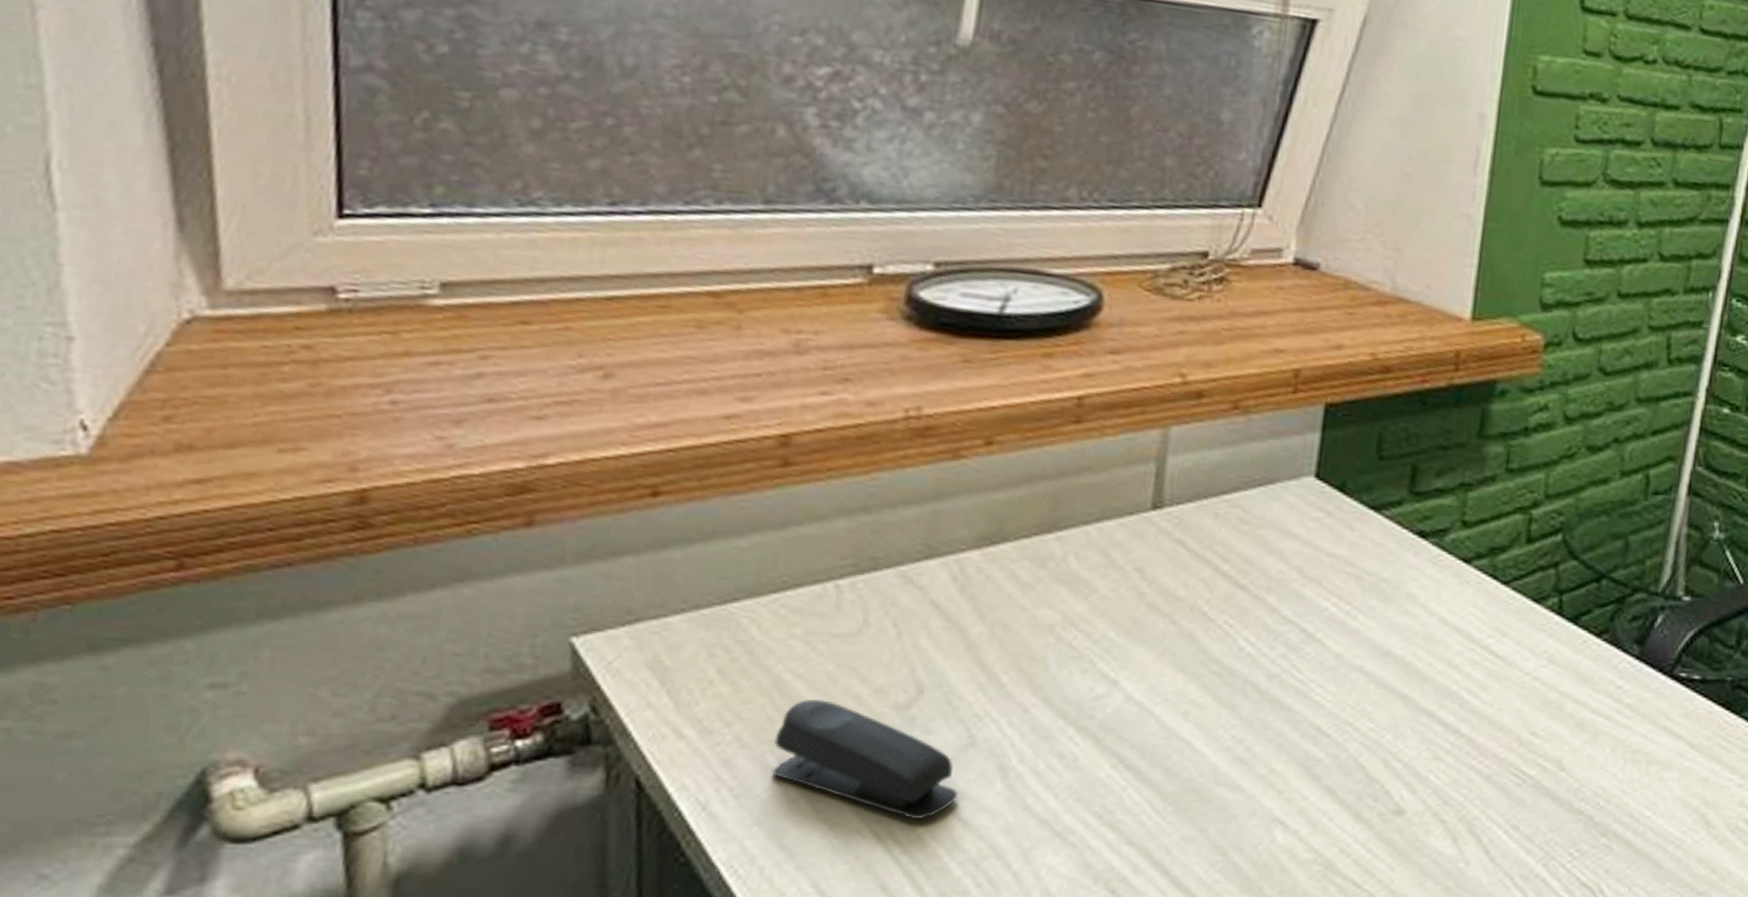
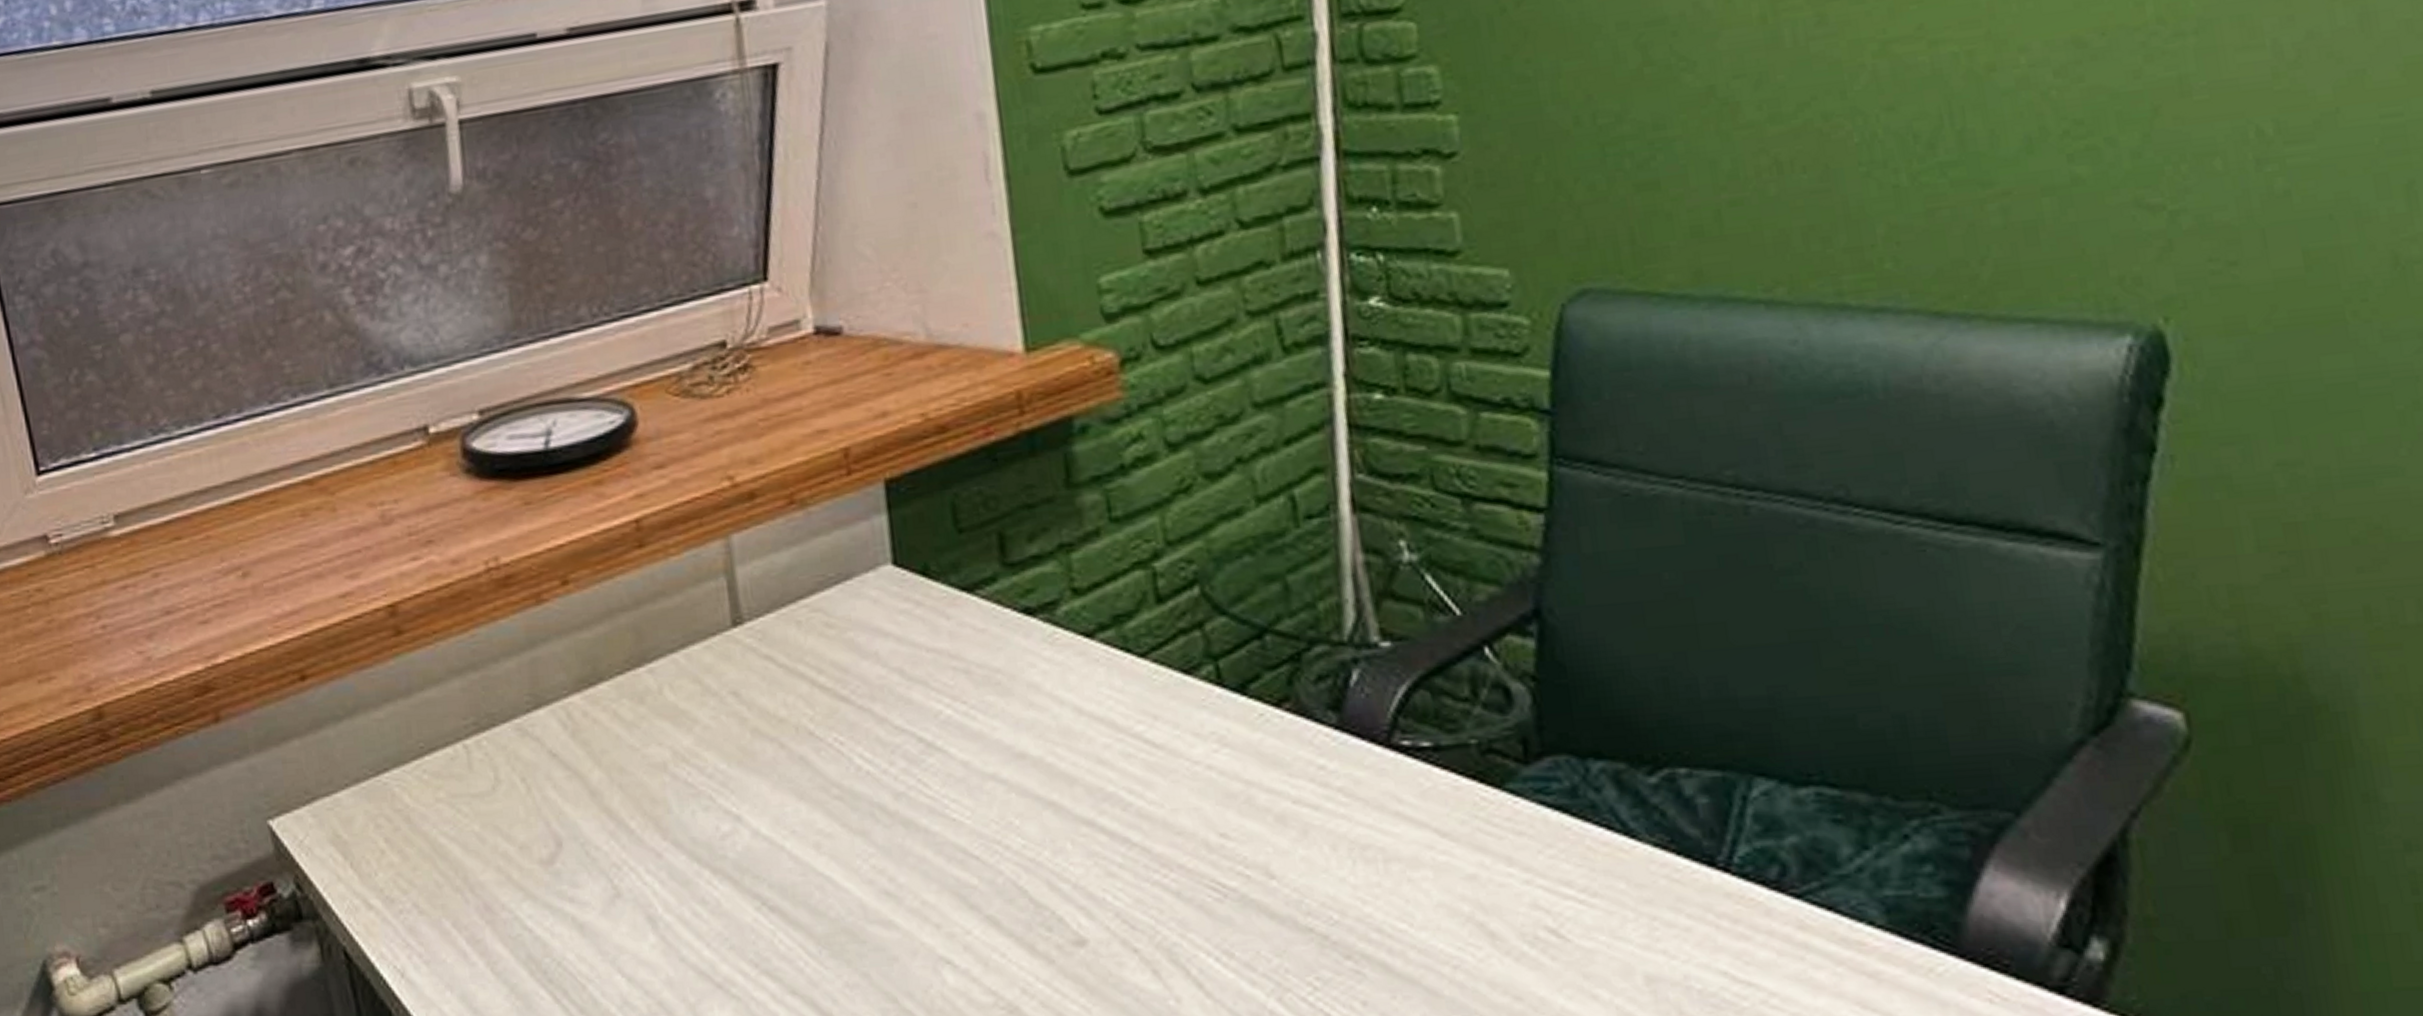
stapler: present [772,699,959,820] -> none [445,861,617,978]

